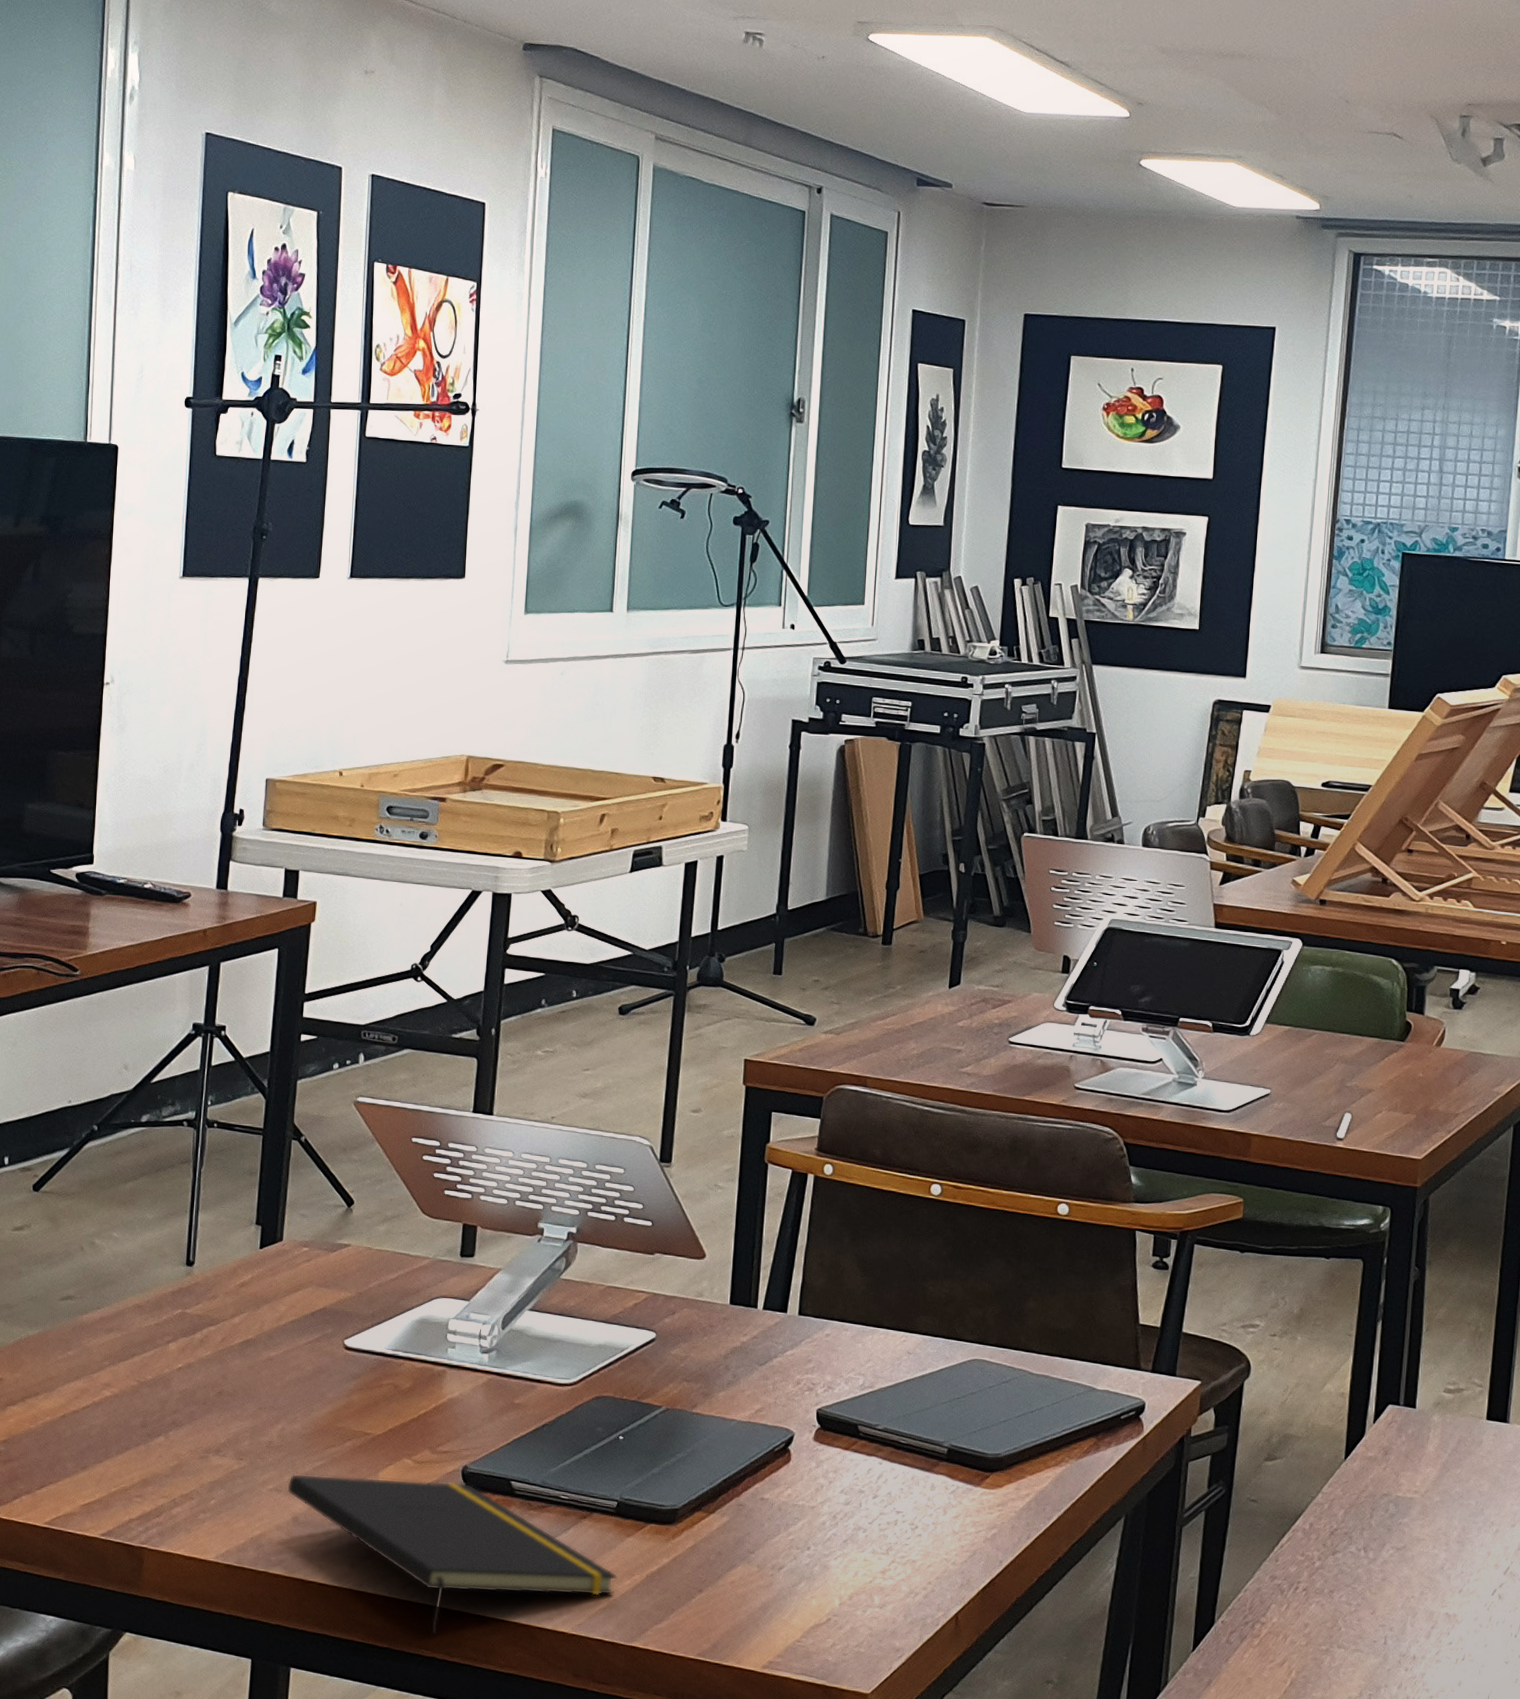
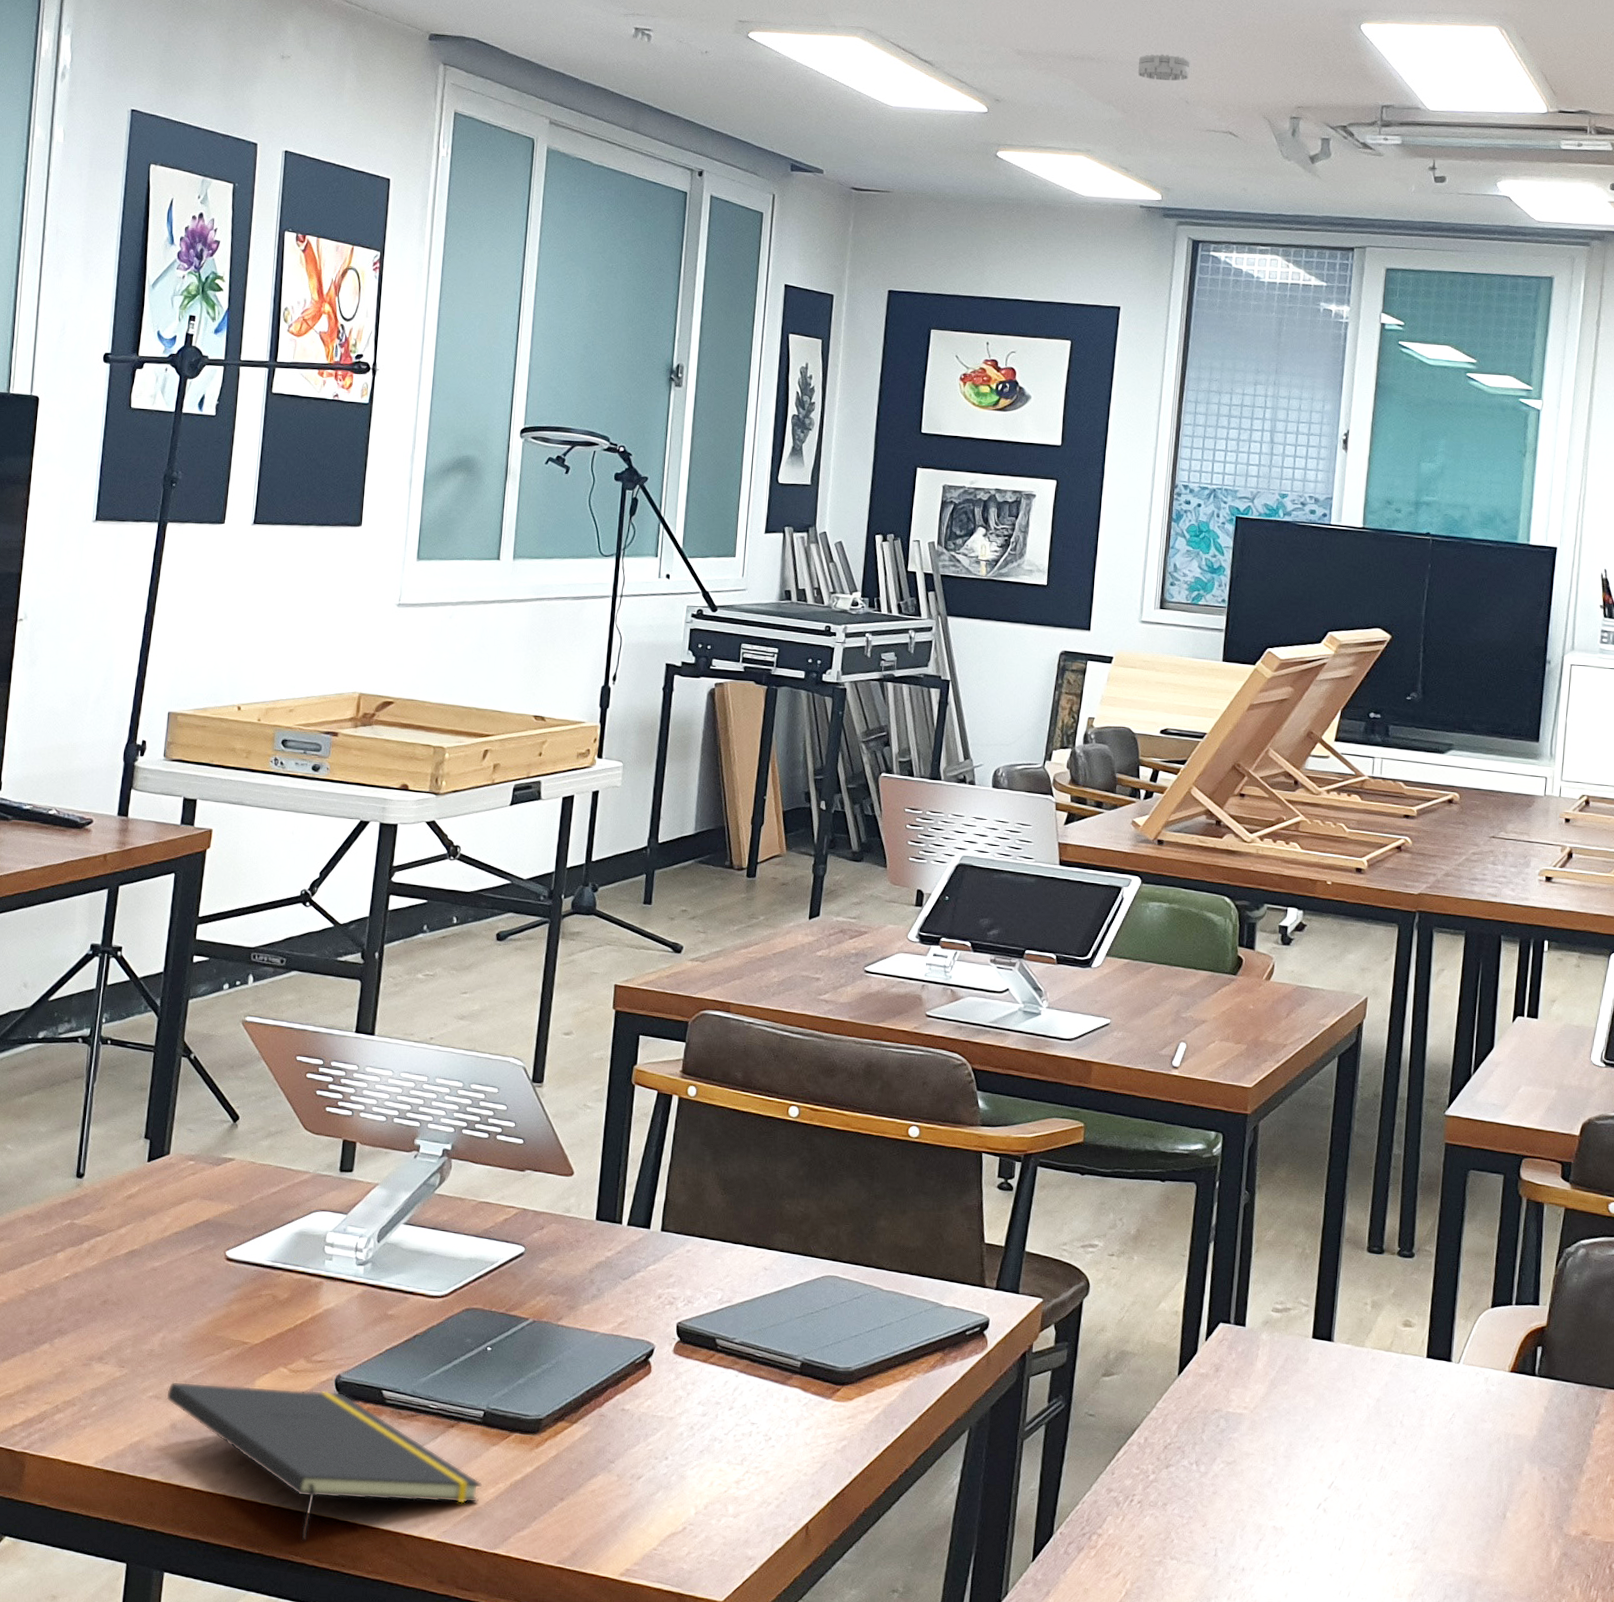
smoke detector: none [1292,49,1351,79] -> present [1137,54,1191,81]

